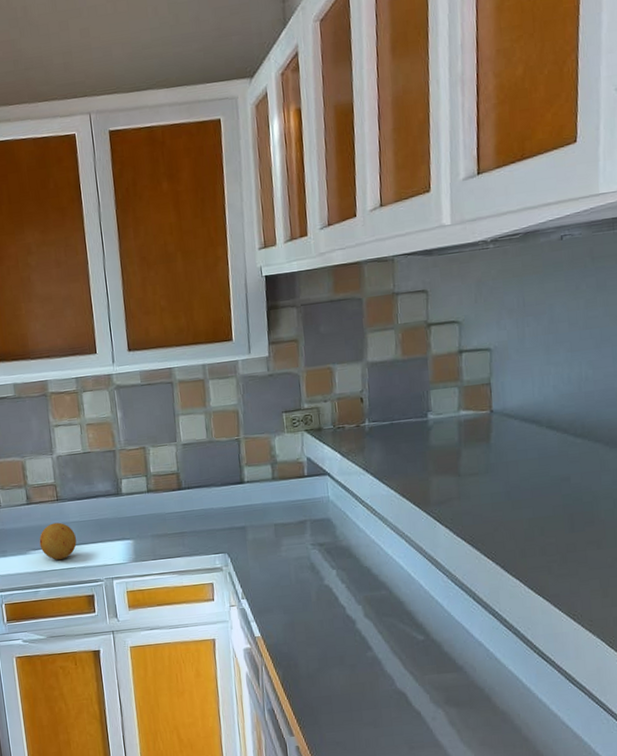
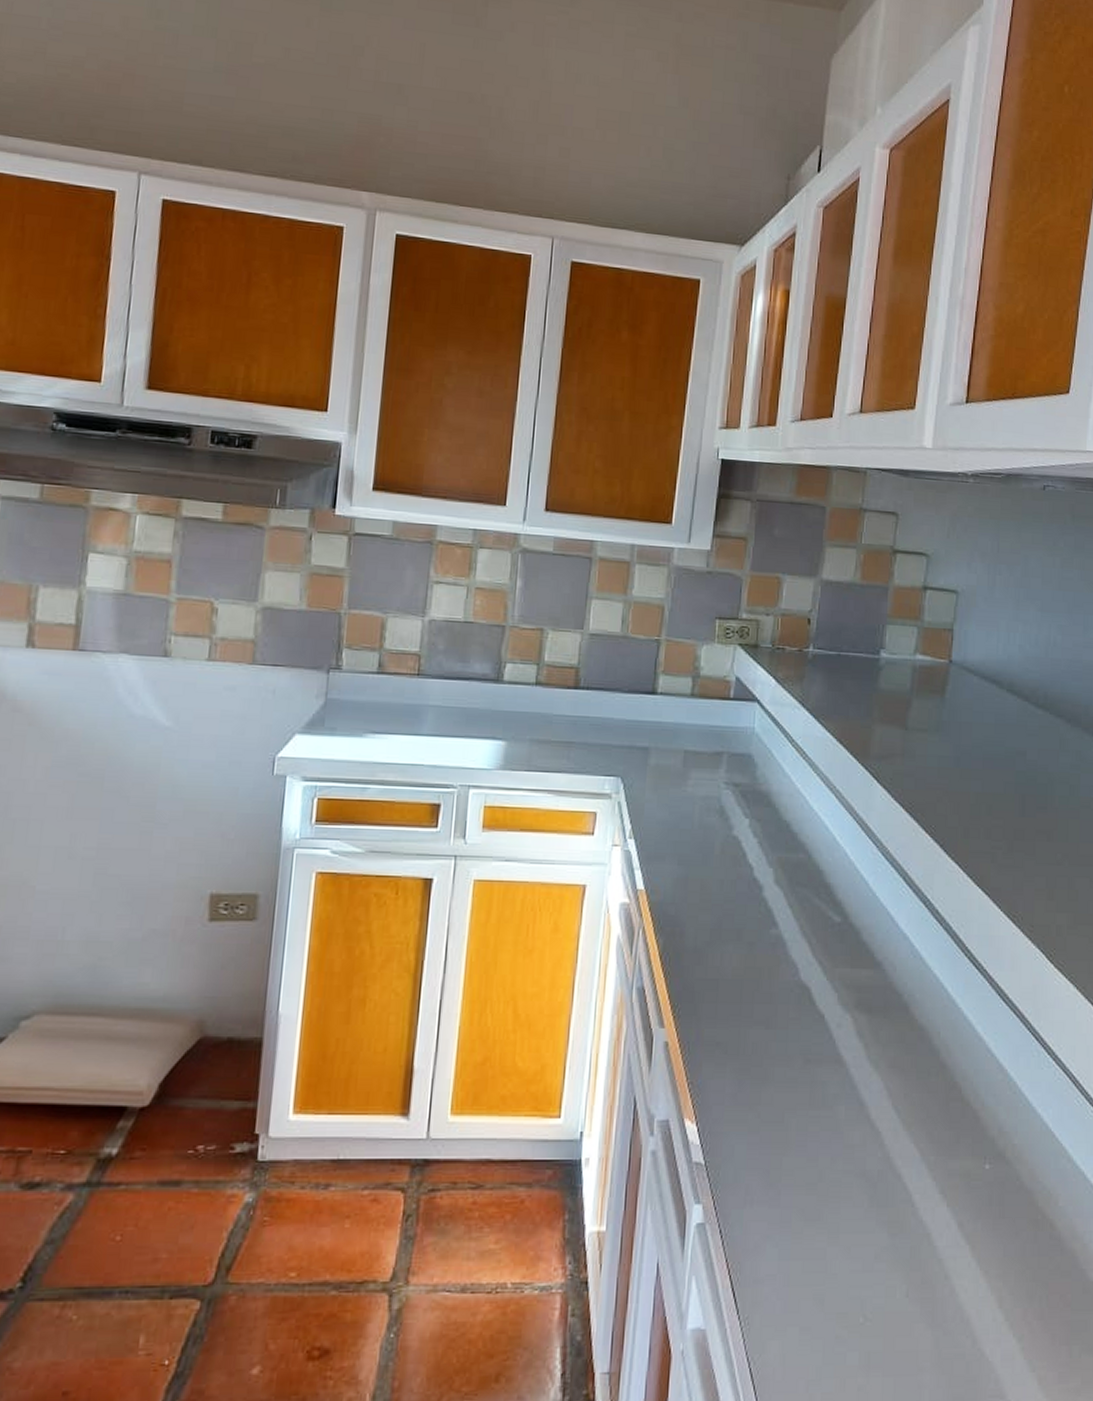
fruit: present [39,522,77,560] -> none [382,702,433,751]

